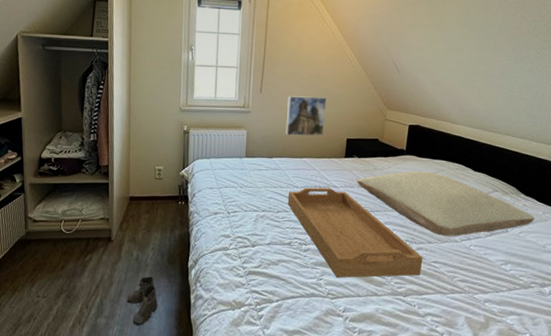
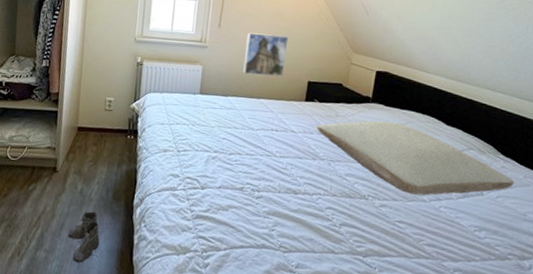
serving tray: present [287,187,423,278] -> none [241,130,386,235]

